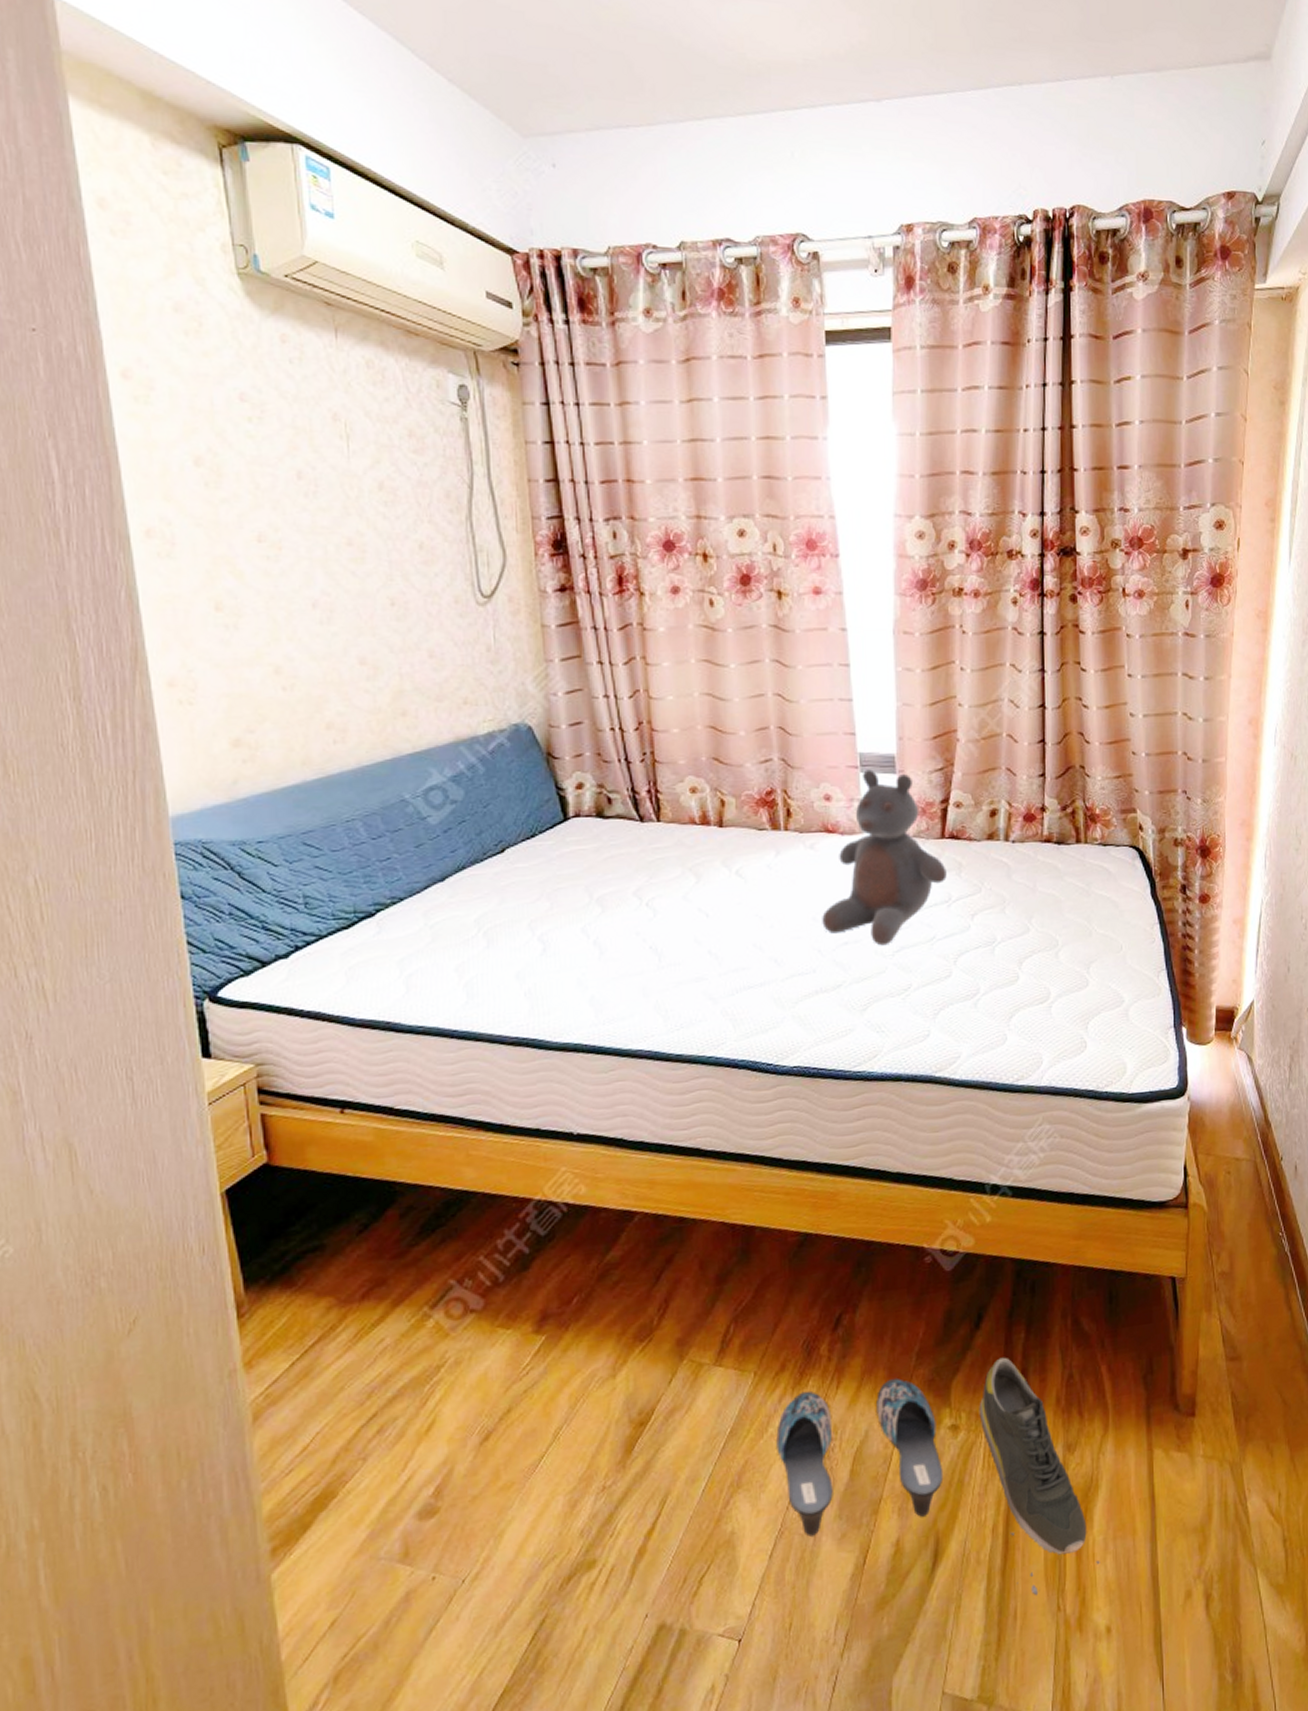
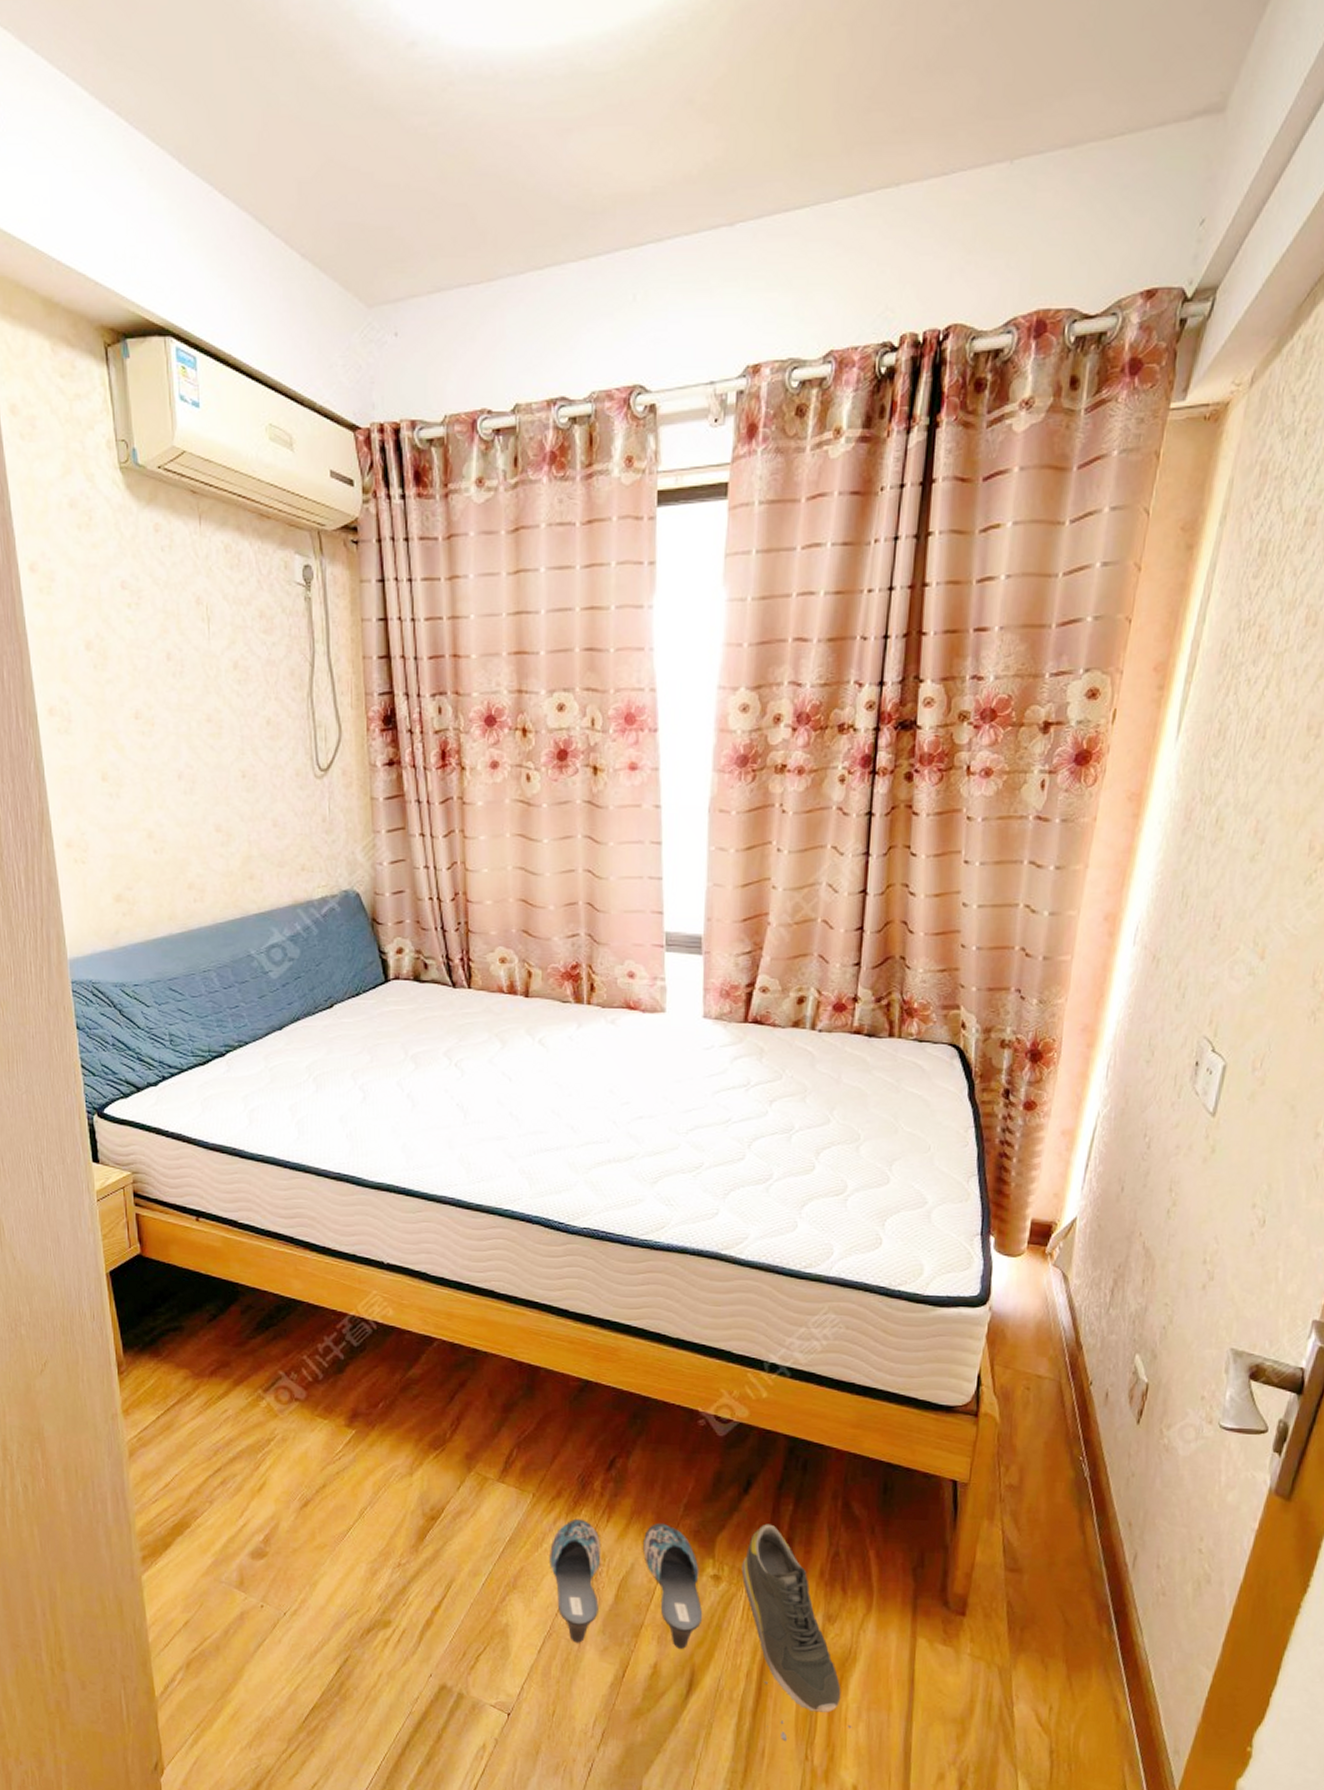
teddy bear: present [822,769,947,946] -> none [619,949,747,1123]

